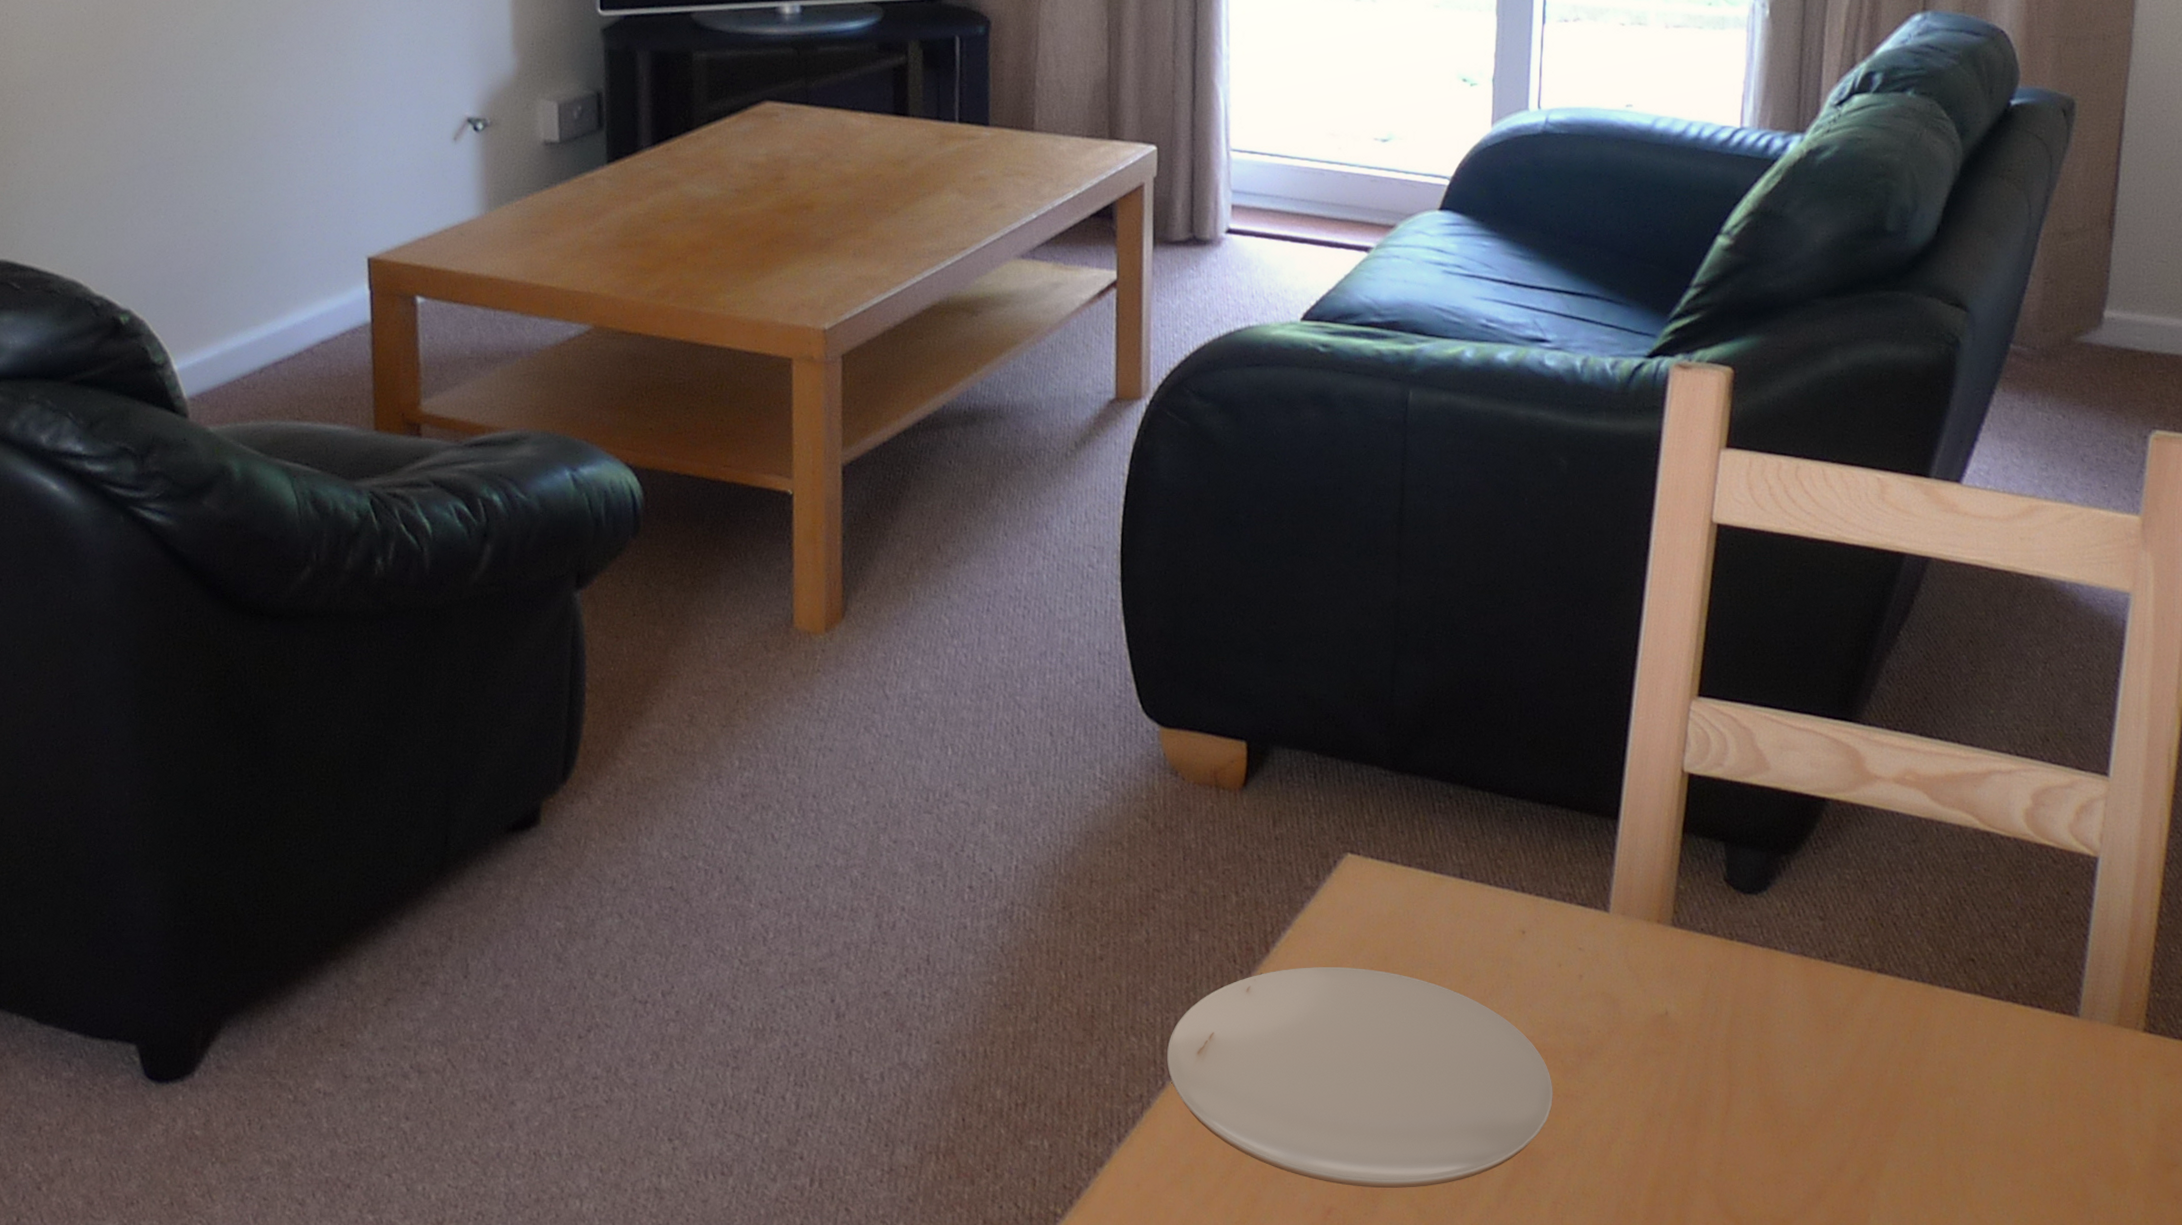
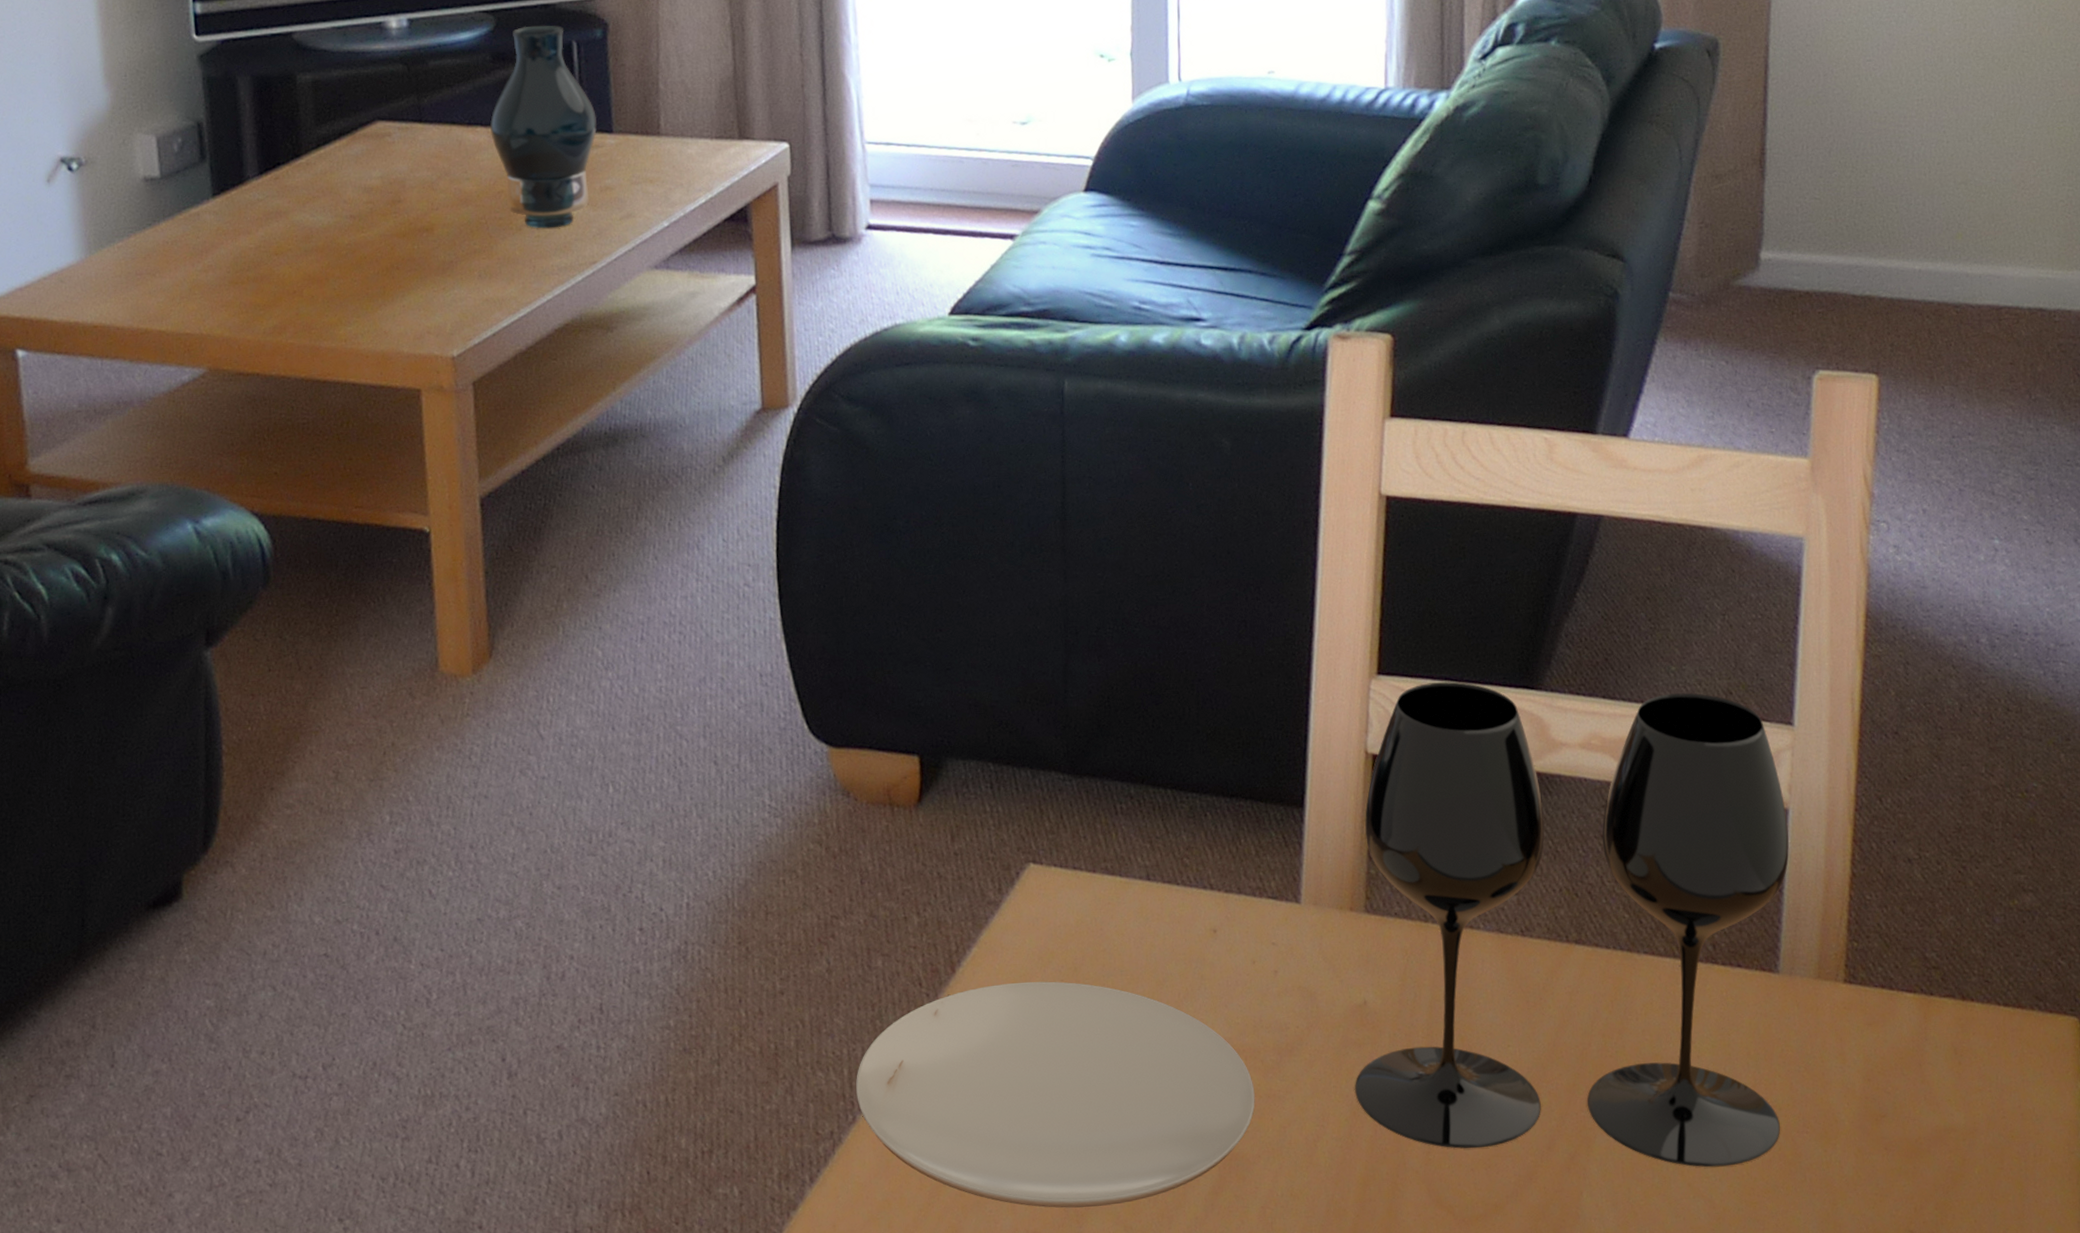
vase: none [873,19,975,213] -> present [490,25,598,229]
wine glass: none [1651,708,2097,1201] -> present [1355,682,1789,1167]

